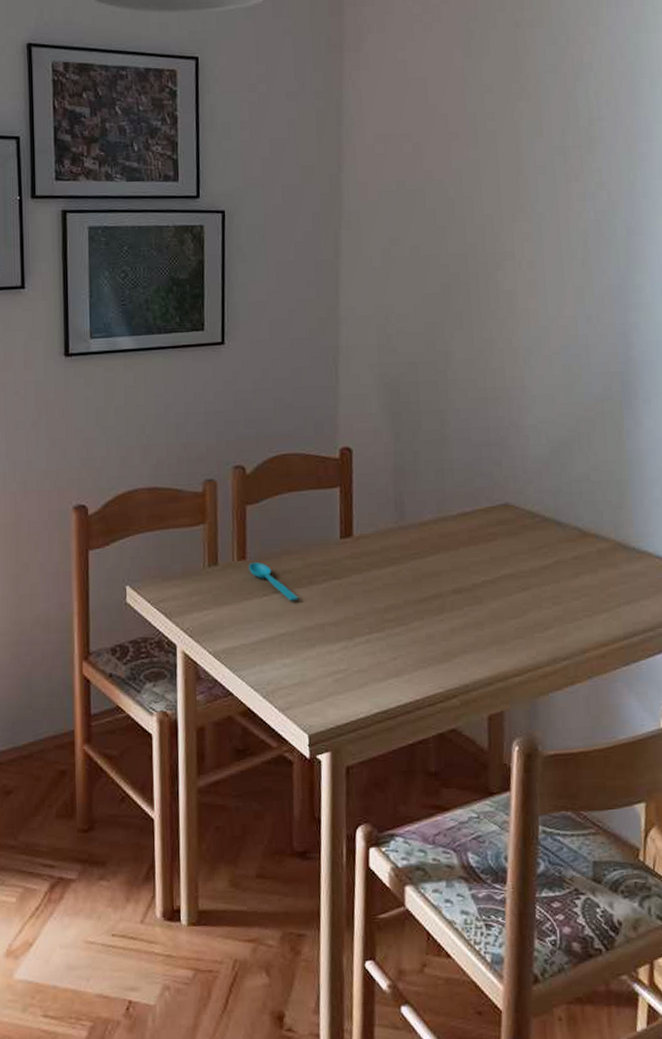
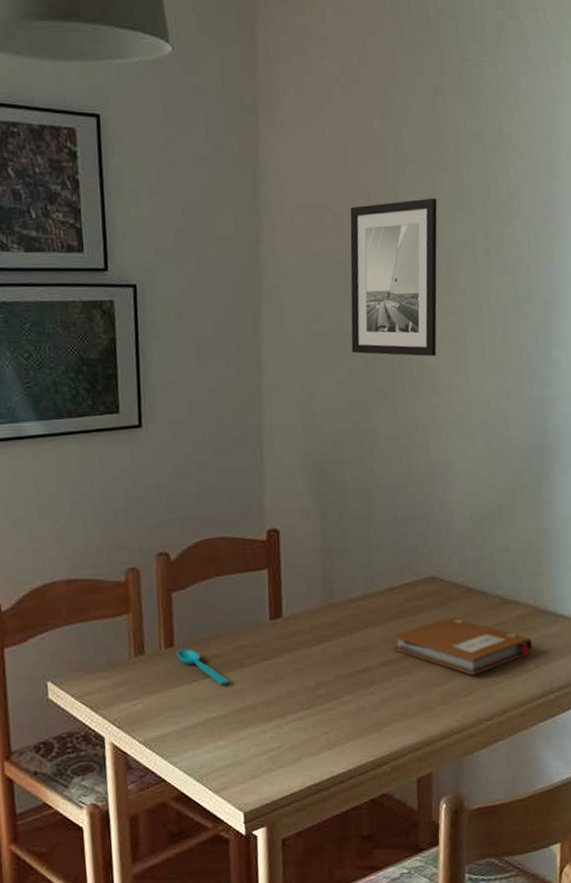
wall art: none [427,126,516,281] -> present [350,198,437,357]
notebook: none [464,546,614,610] -> present [392,616,533,675]

